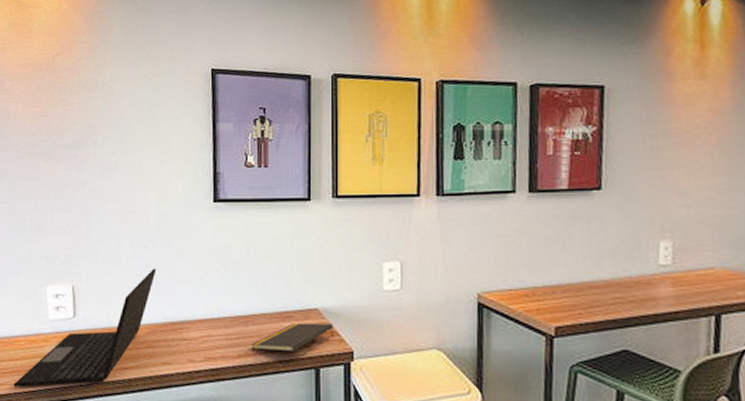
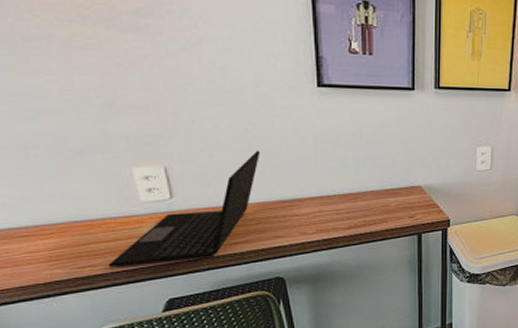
notepad: present [251,322,333,352] -> none [360,198,433,222]

